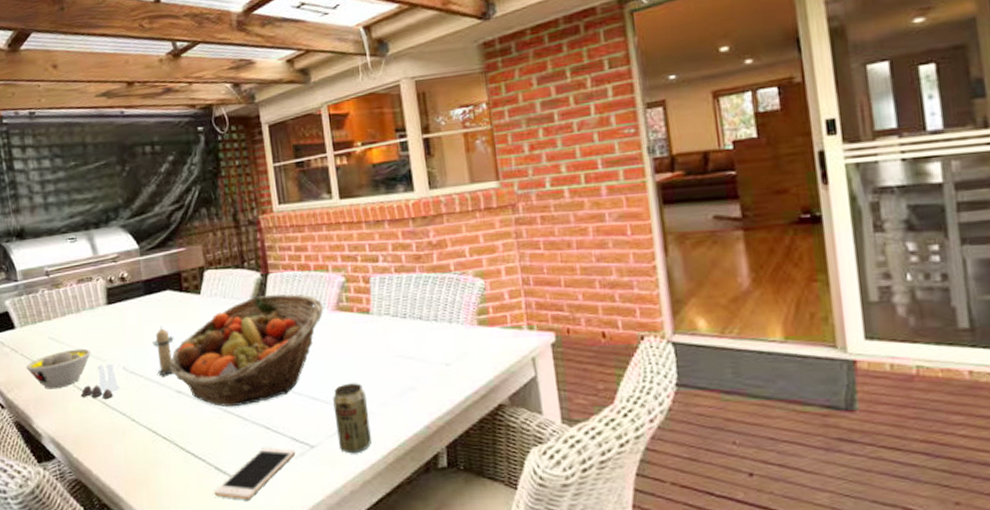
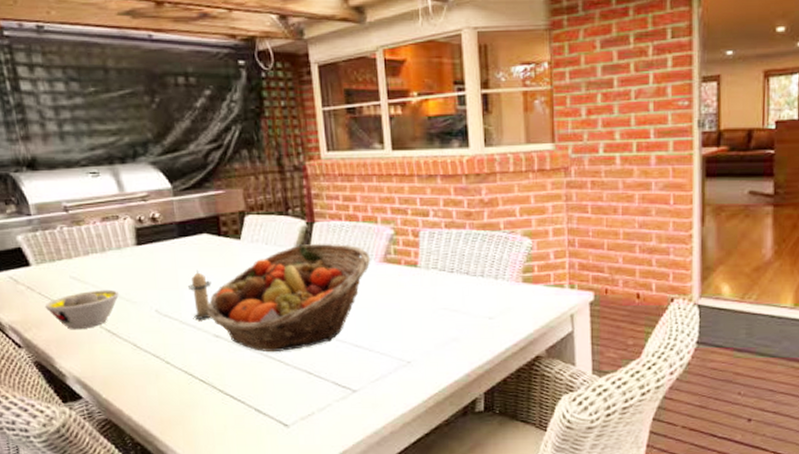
salt and pepper shaker set: present [81,363,120,399] -> none [109,305,152,341]
cell phone: present [214,447,296,499] -> none [253,391,338,439]
beverage can: present [333,383,372,454] -> none [377,333,413,398]

